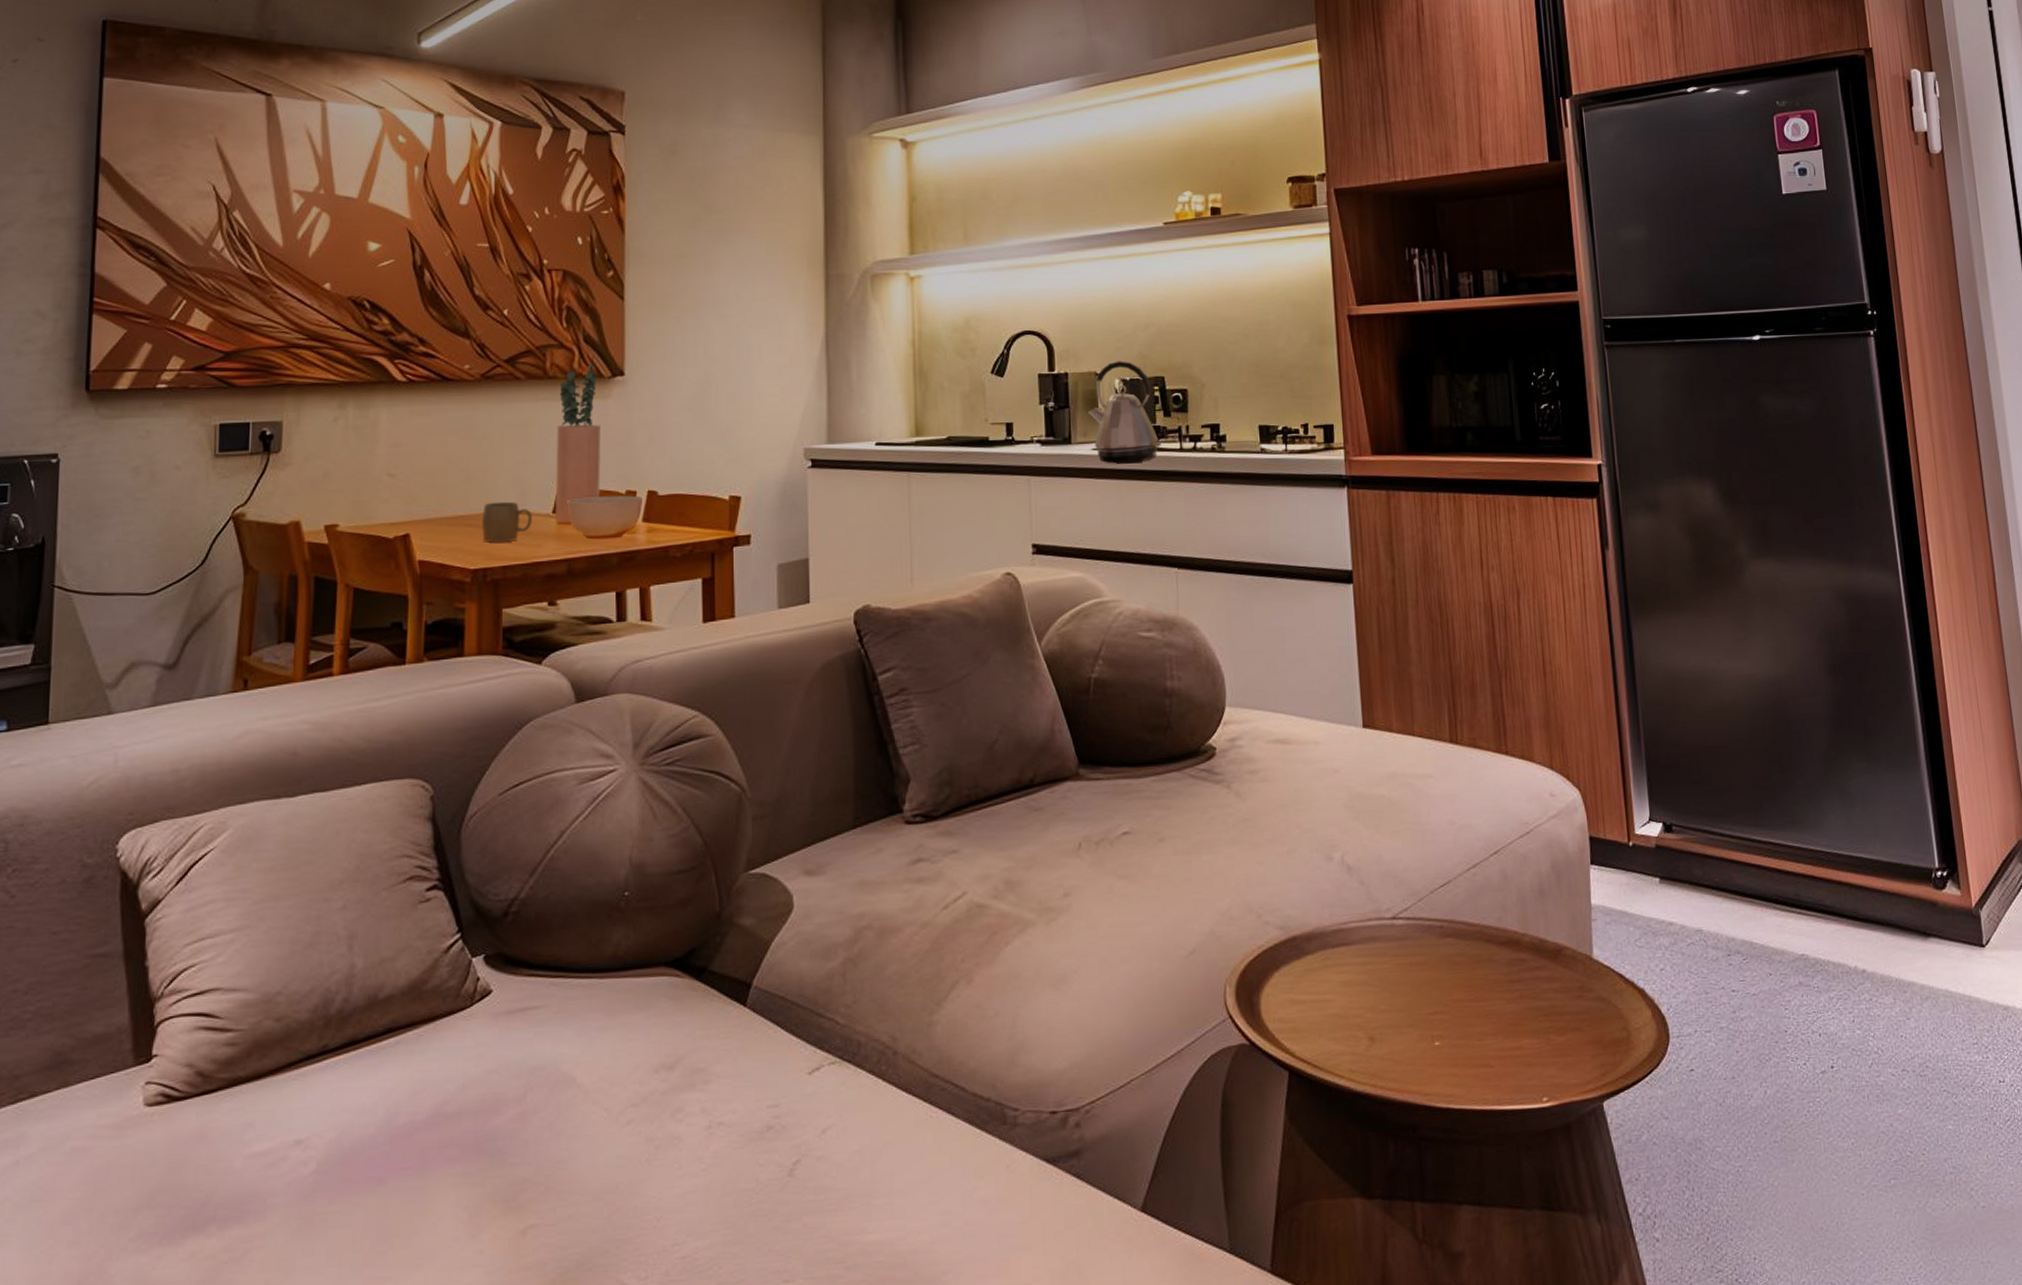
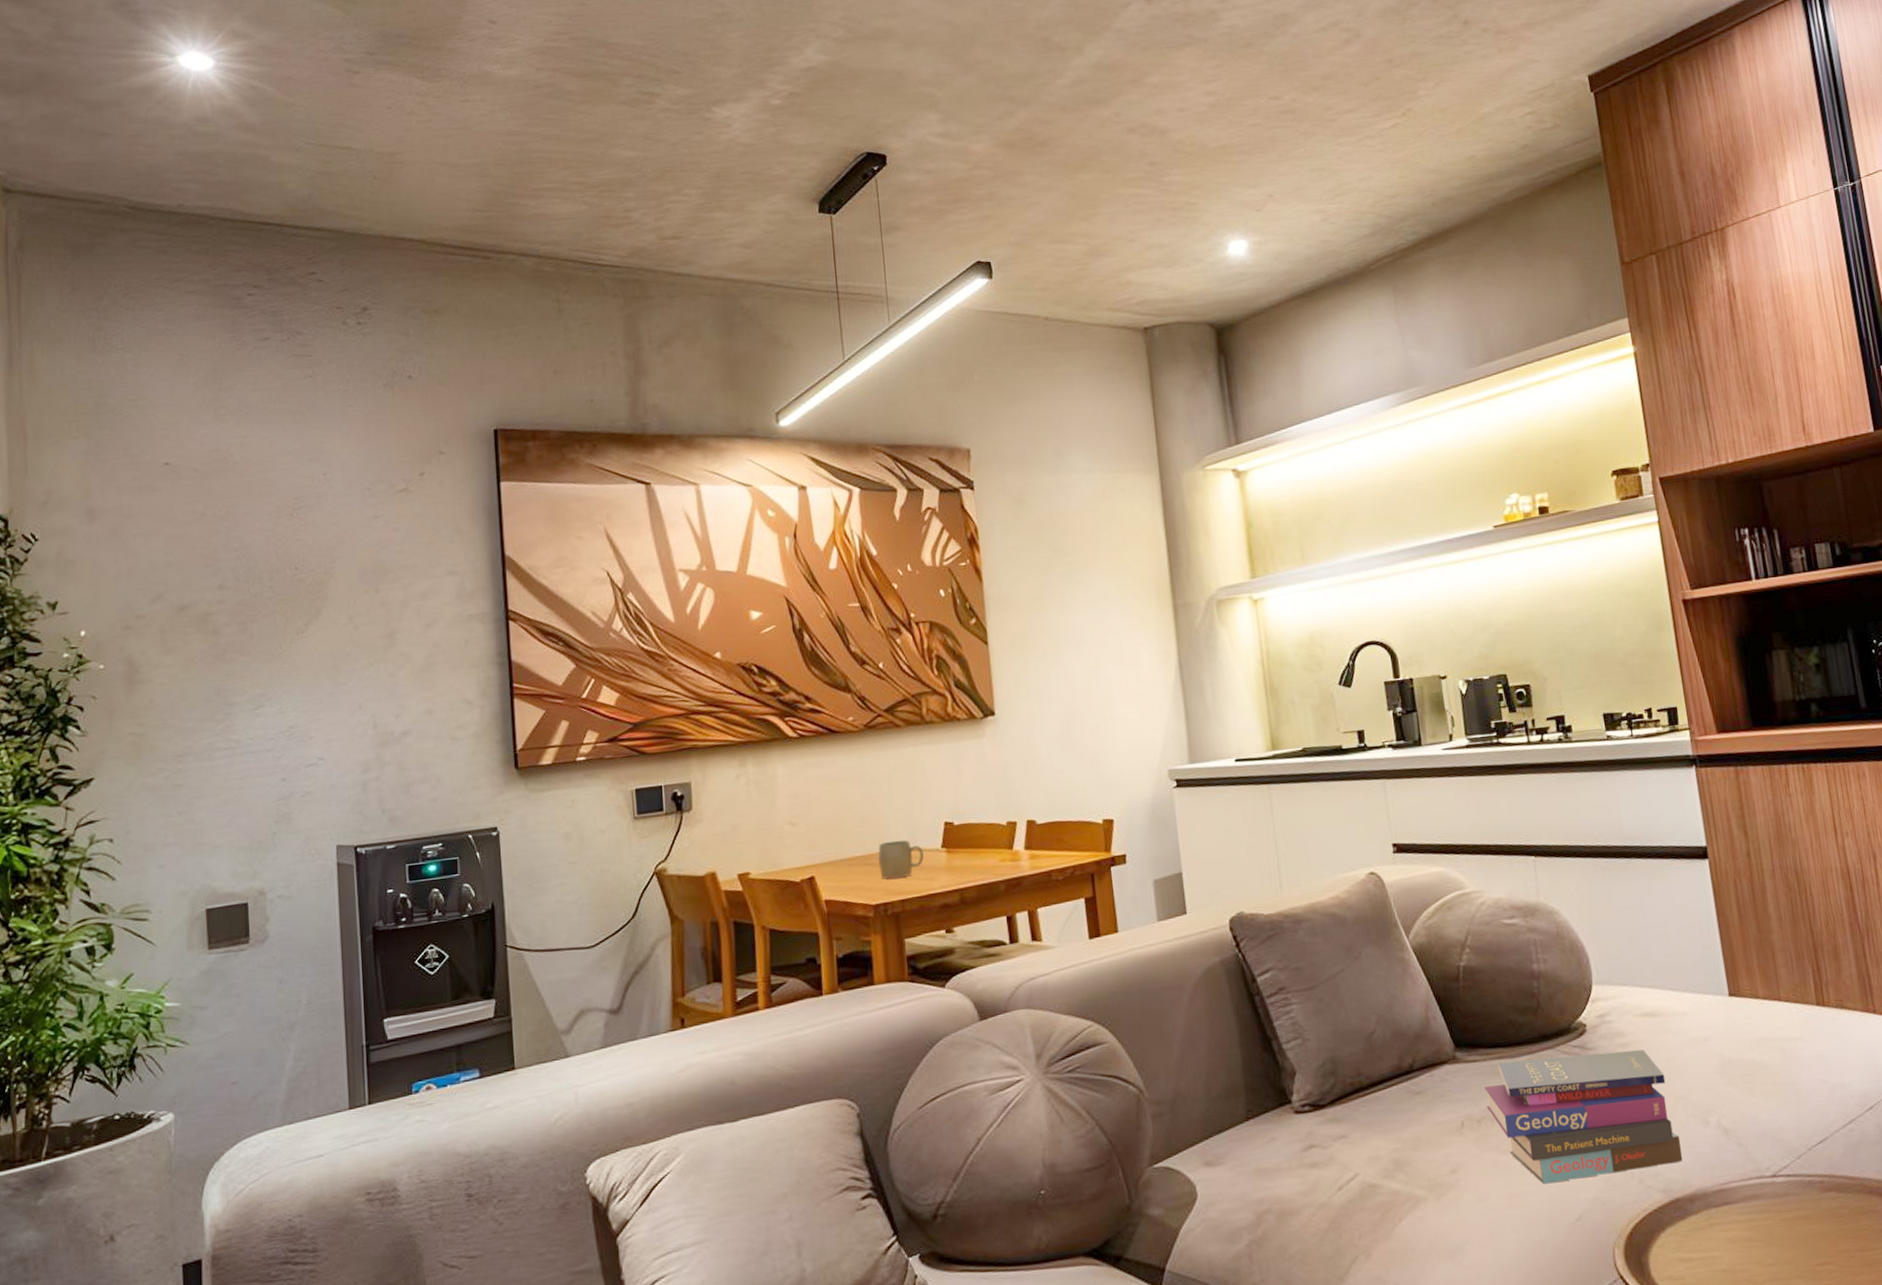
vase: present [556,356,600,526] -> none [937,699,984,859]
bowl: present [567,495,643,540] -> none [953,825,1024,870]
kettle: present [1088,361,1161,464] -> none [1435,662,1509,763]
books: none [1106,777,1304,914] -> present [1484,1050,1683,1184]

